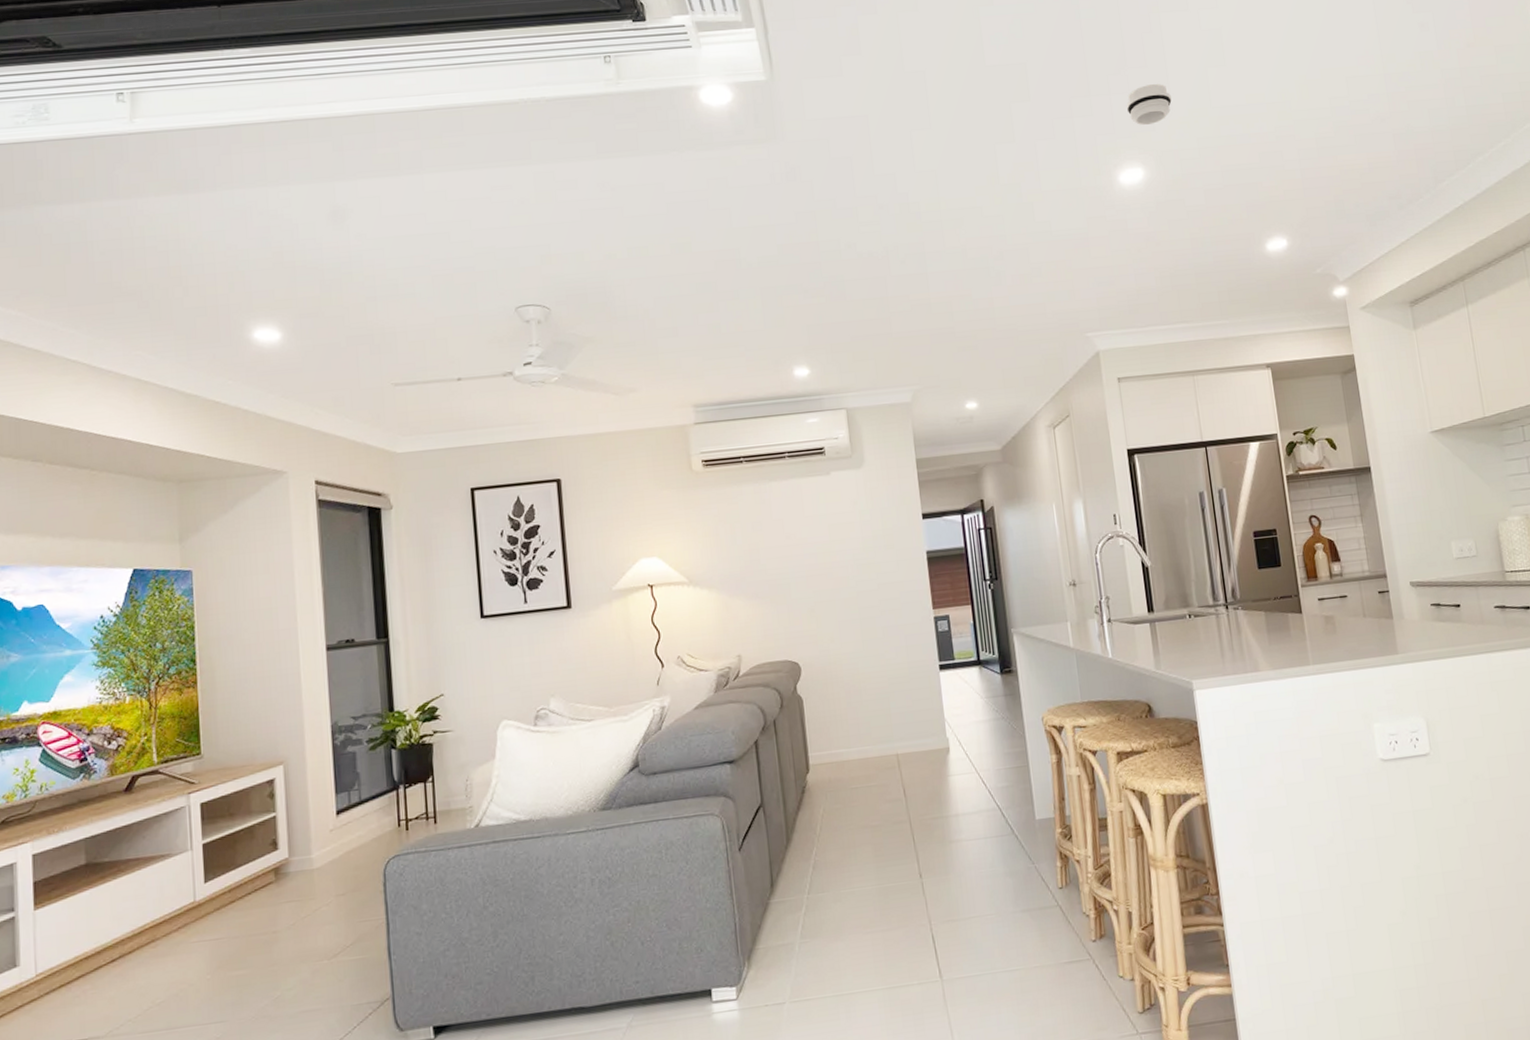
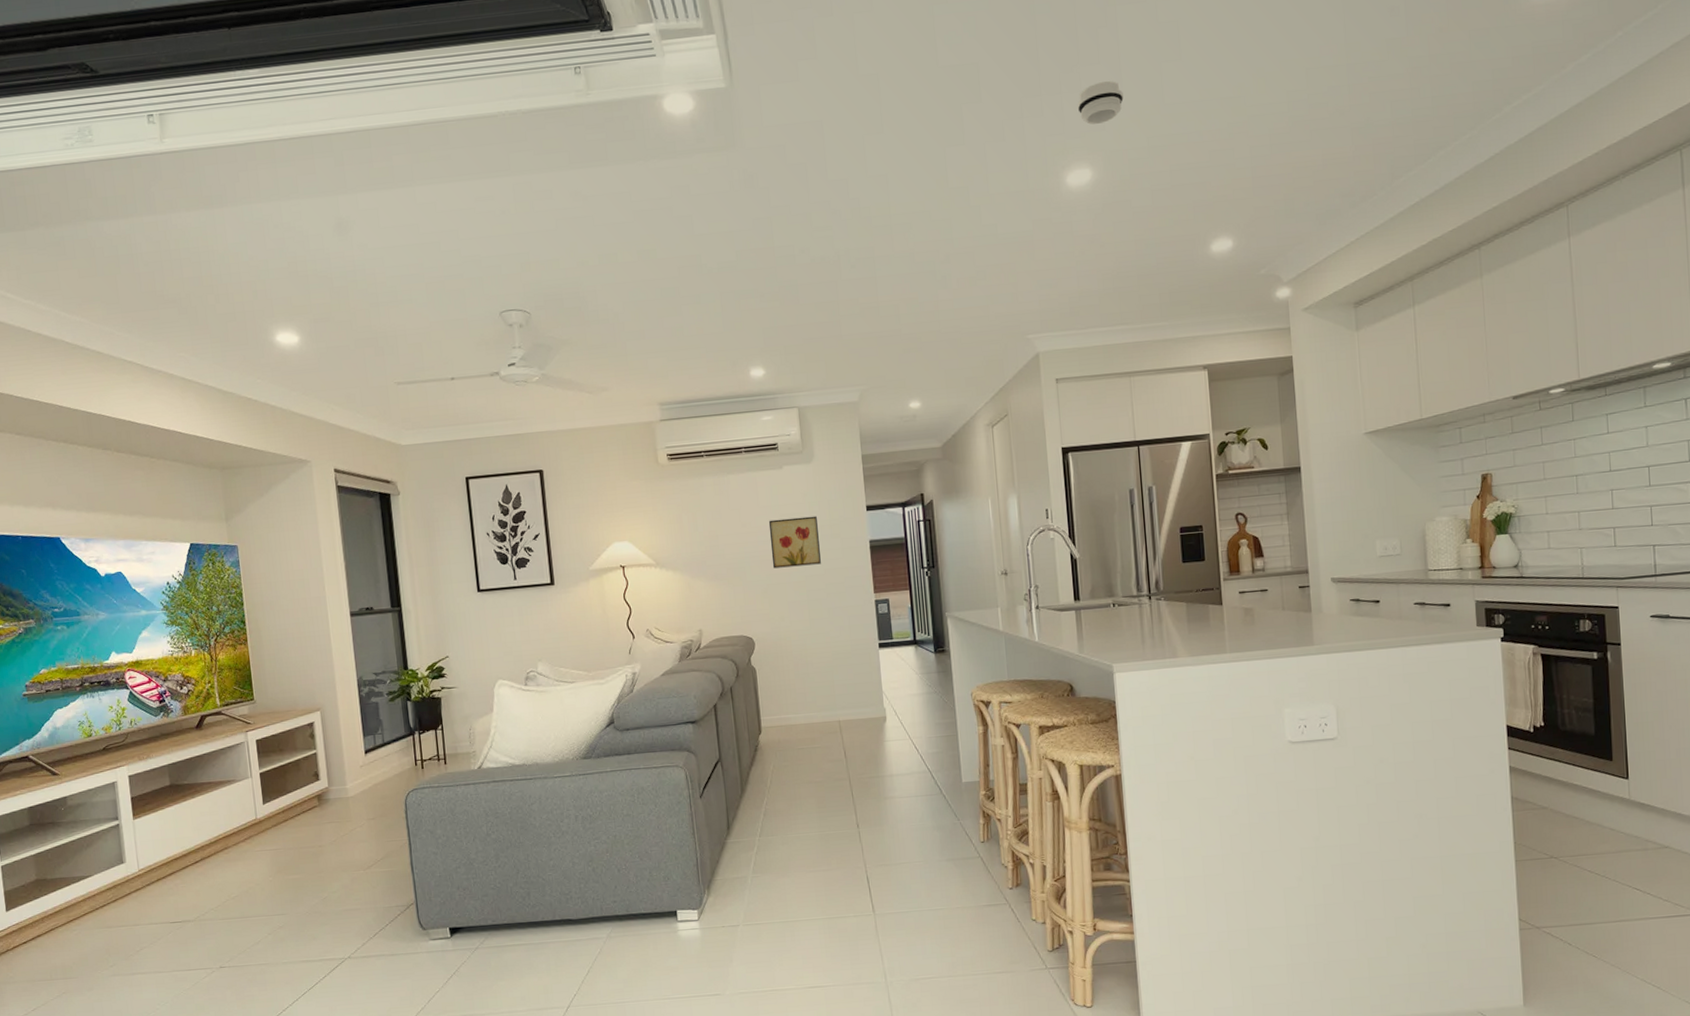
wall art: none [815,525,874,584] -> present [768,516,821,569]

